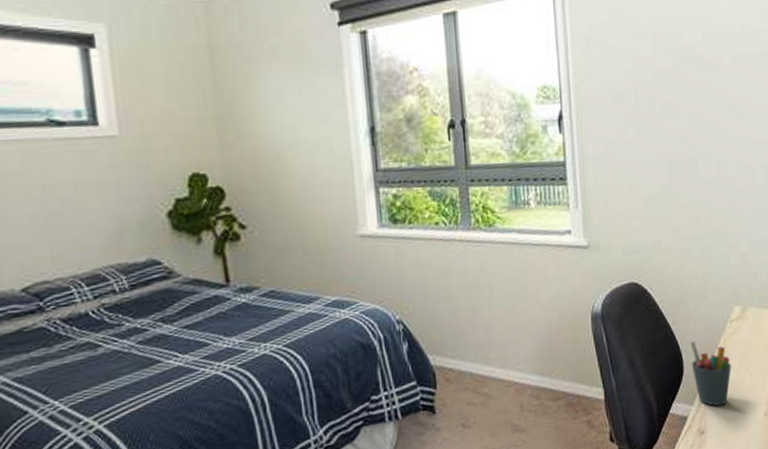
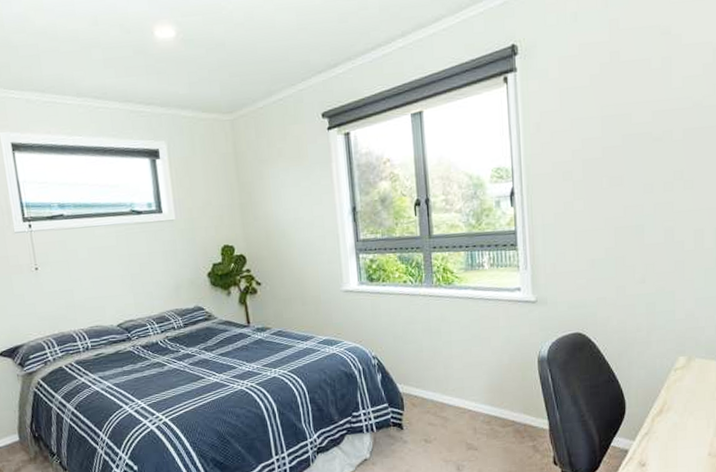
pen holder: present [690,340,731,406] -> none [633,384,674,443]

